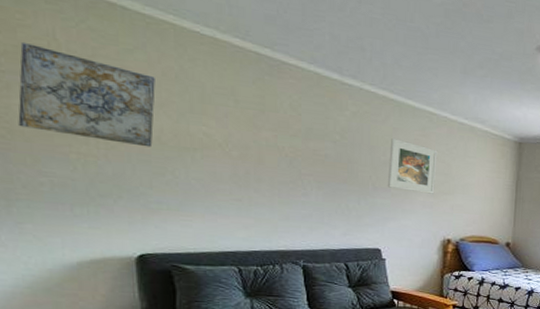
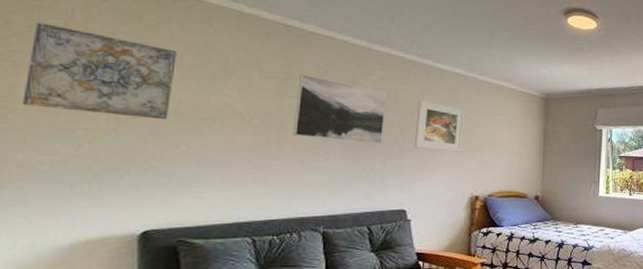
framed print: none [270,106,361,182] -> present [292,74,388,144]

